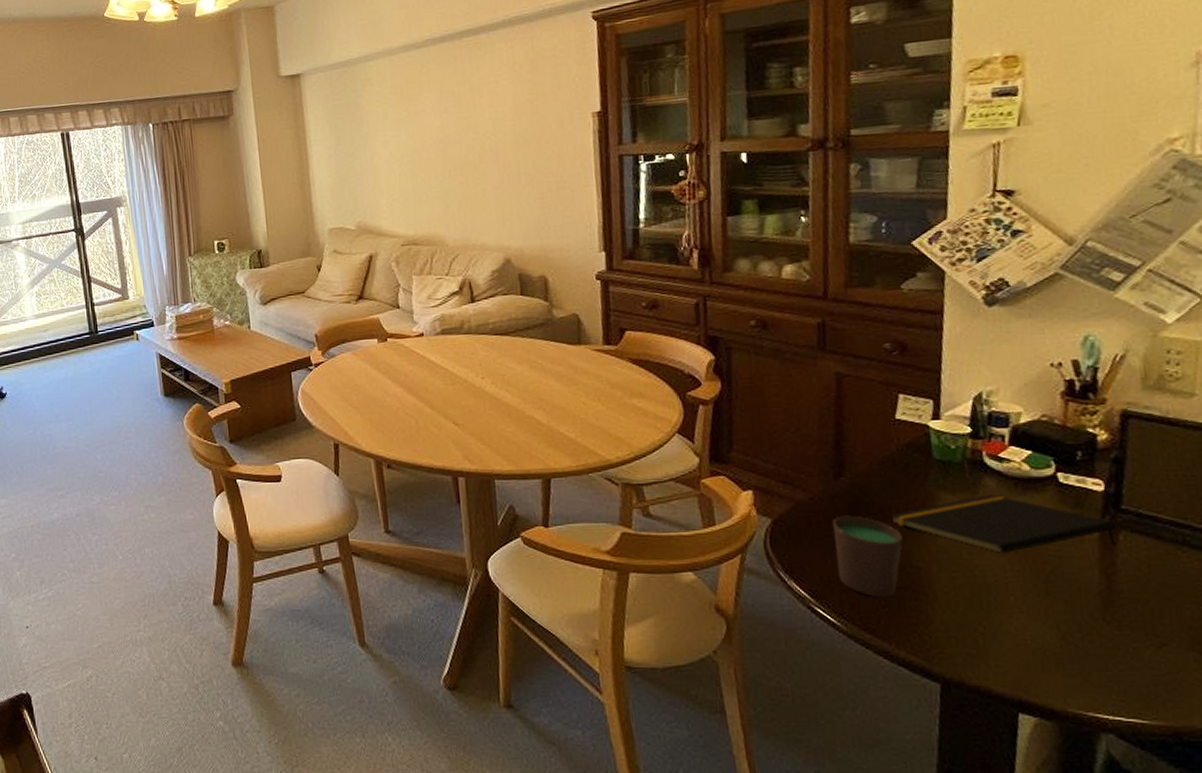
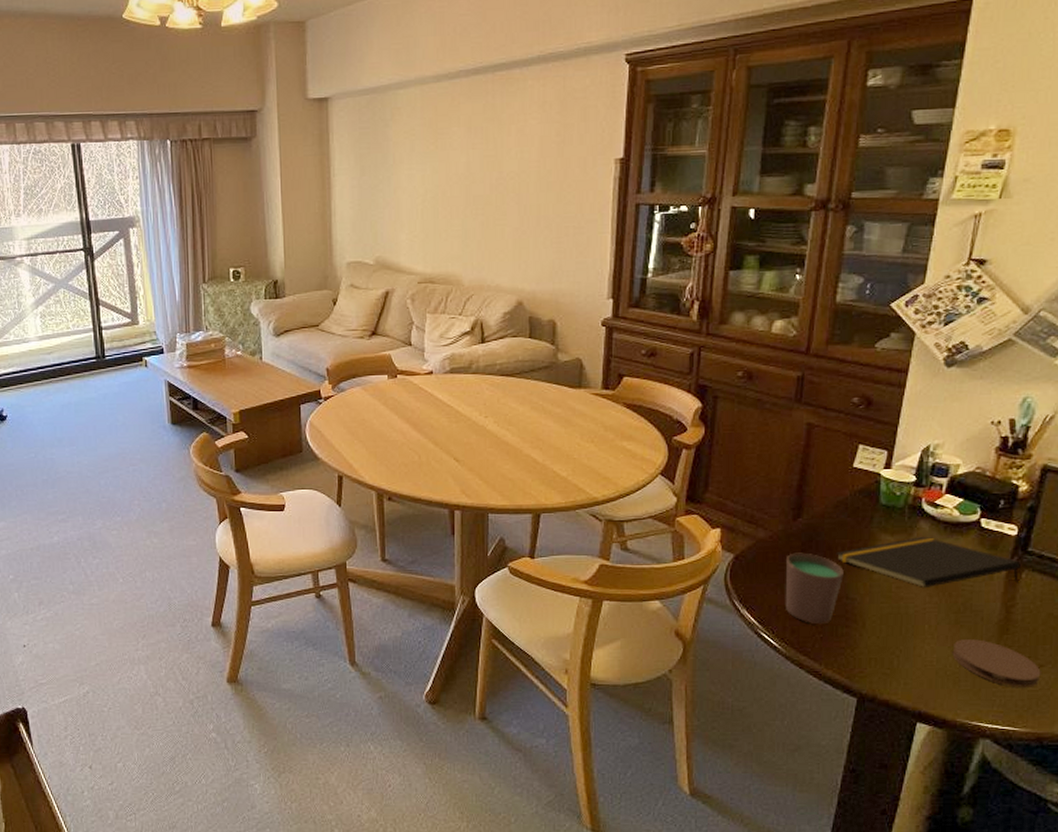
coaster: none [1048,613,1165,671] -> present [952,639,1041,687]

